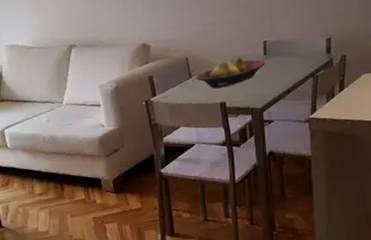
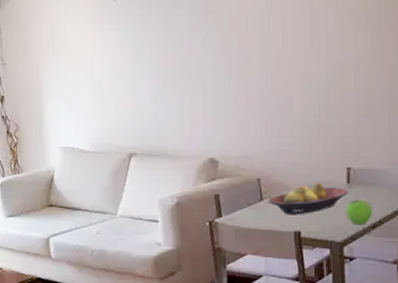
fruit: none [264,67,287,92] -> present [346,198,373,225]

